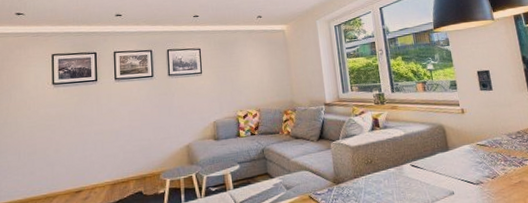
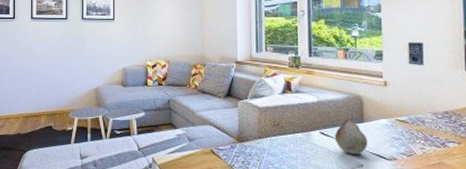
fruit: none [424,147,456,183] -> present [334,117,368,154]

